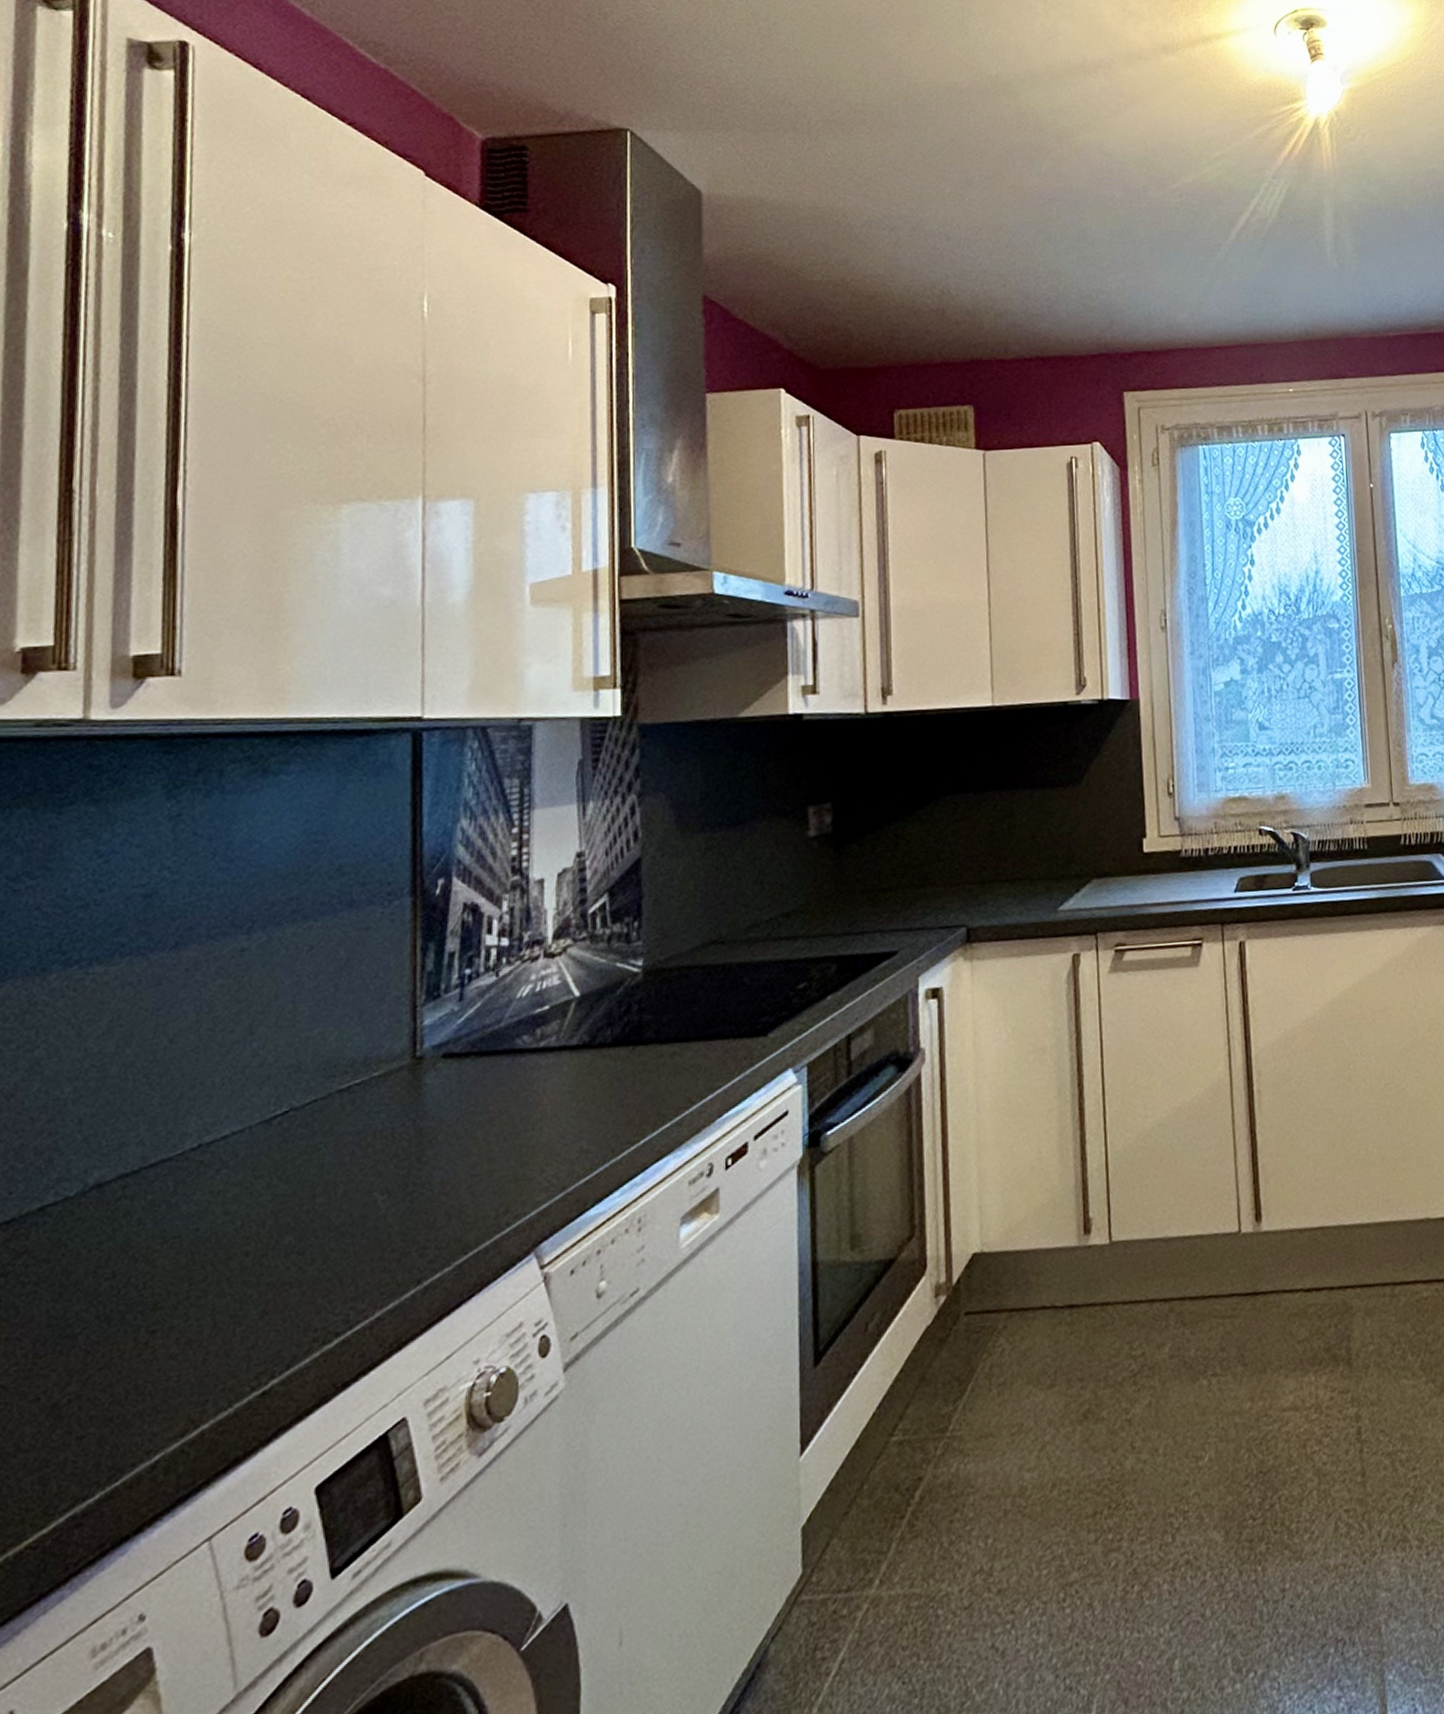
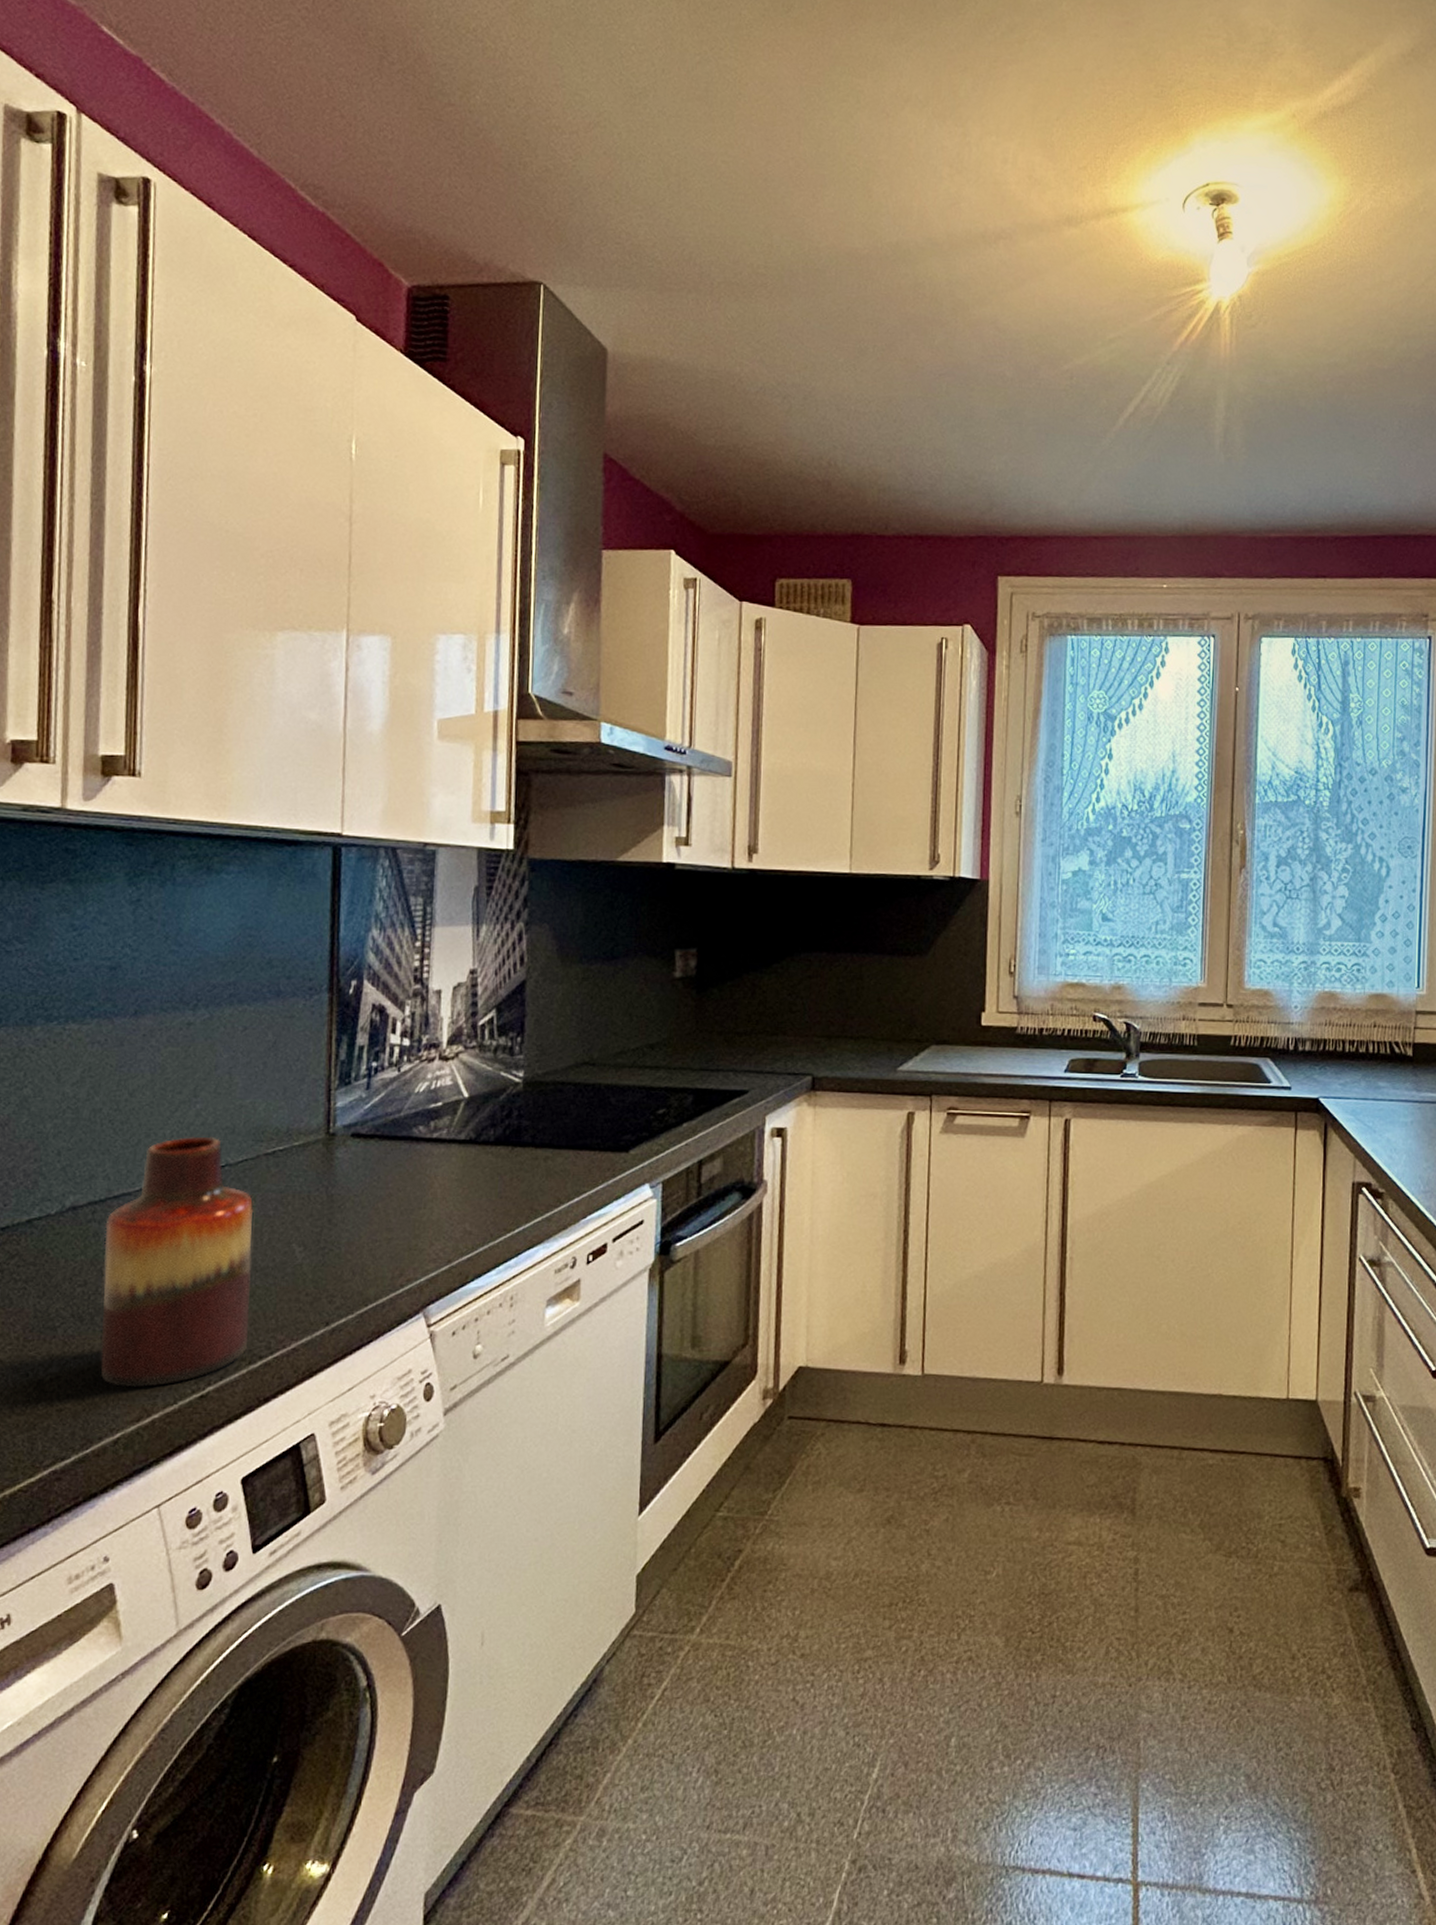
vase: none [133,1078,326,1398] -> present [100,1136,254,1388]

